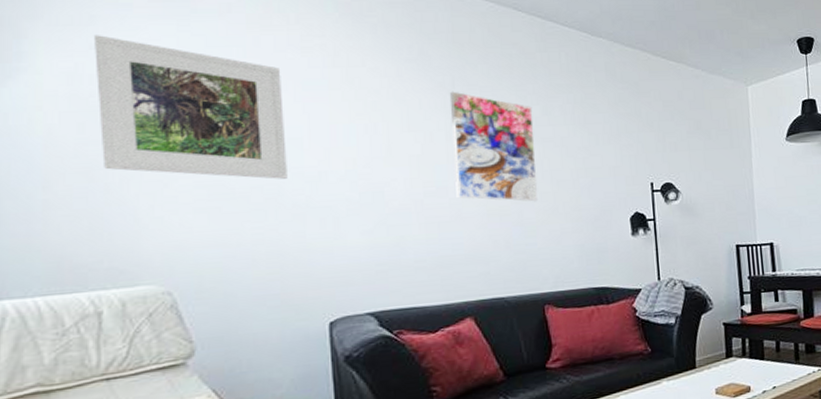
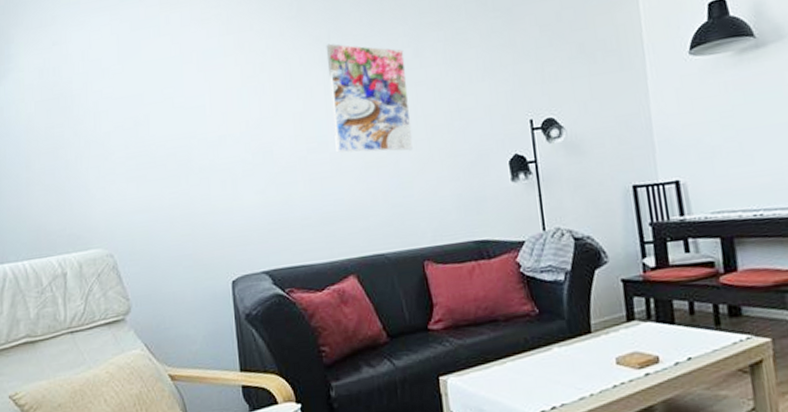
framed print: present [95,35,287,179] -> none [56,32,195,149]

